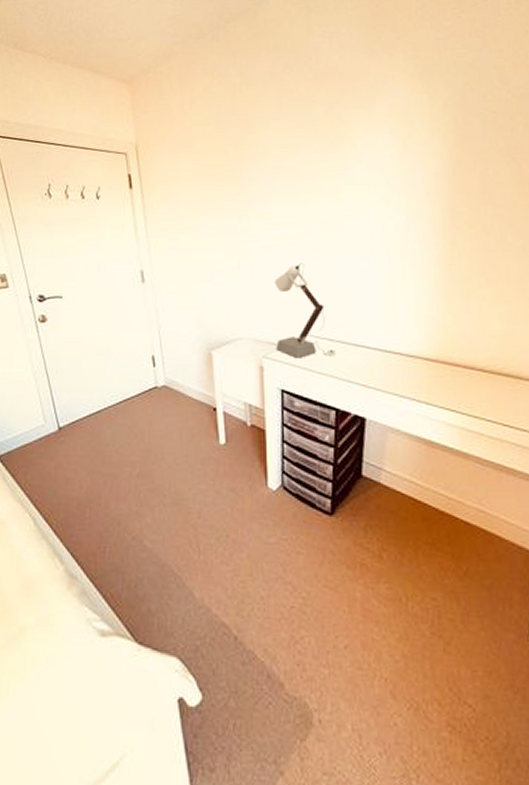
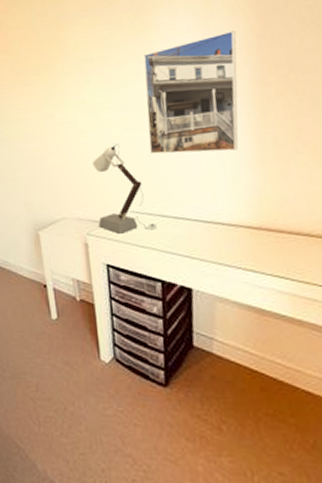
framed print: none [335,154,433,280] -> present [143,30,239,154]

